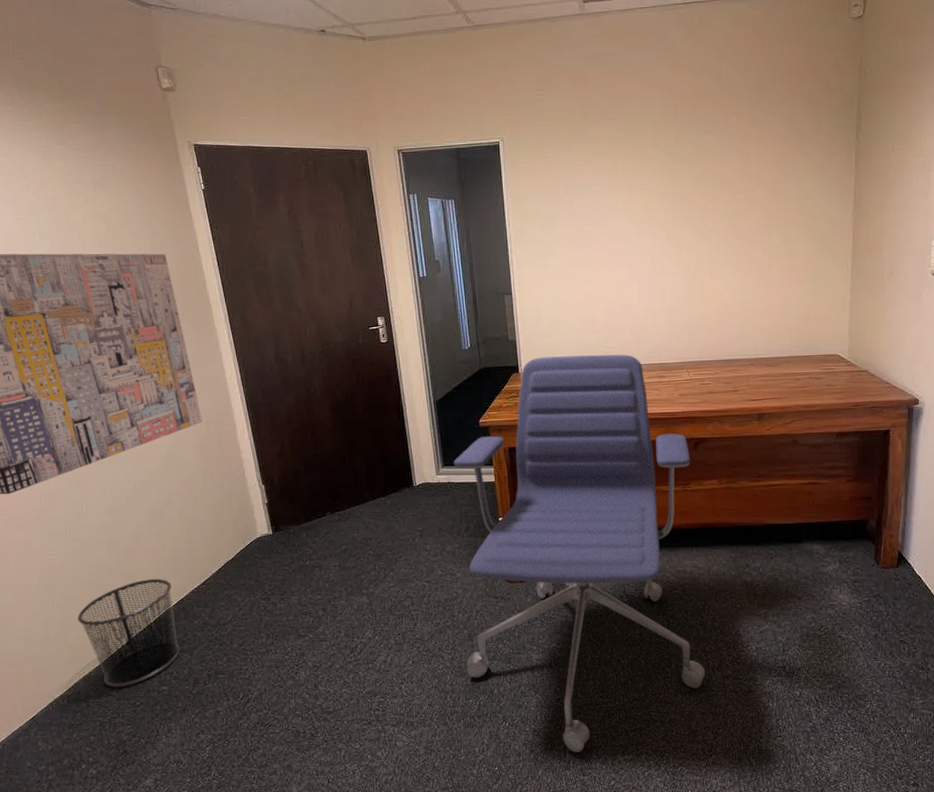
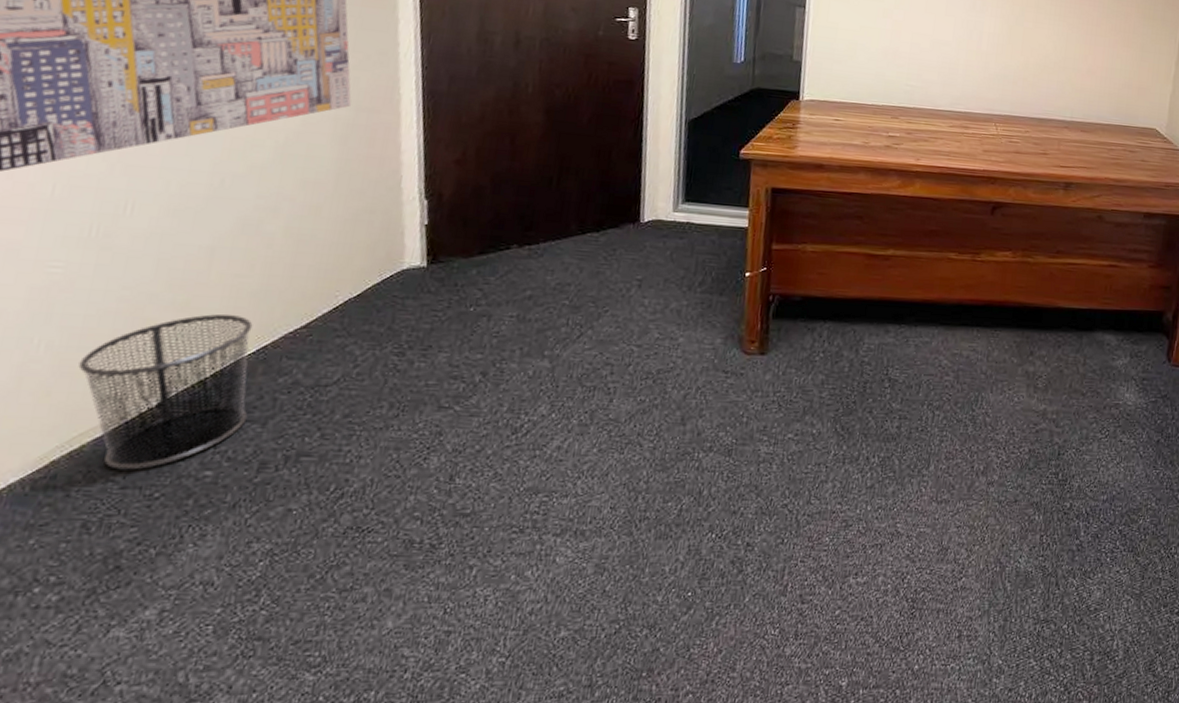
office chair: present [454,355,706,752] -> none [671,85,986,573]

